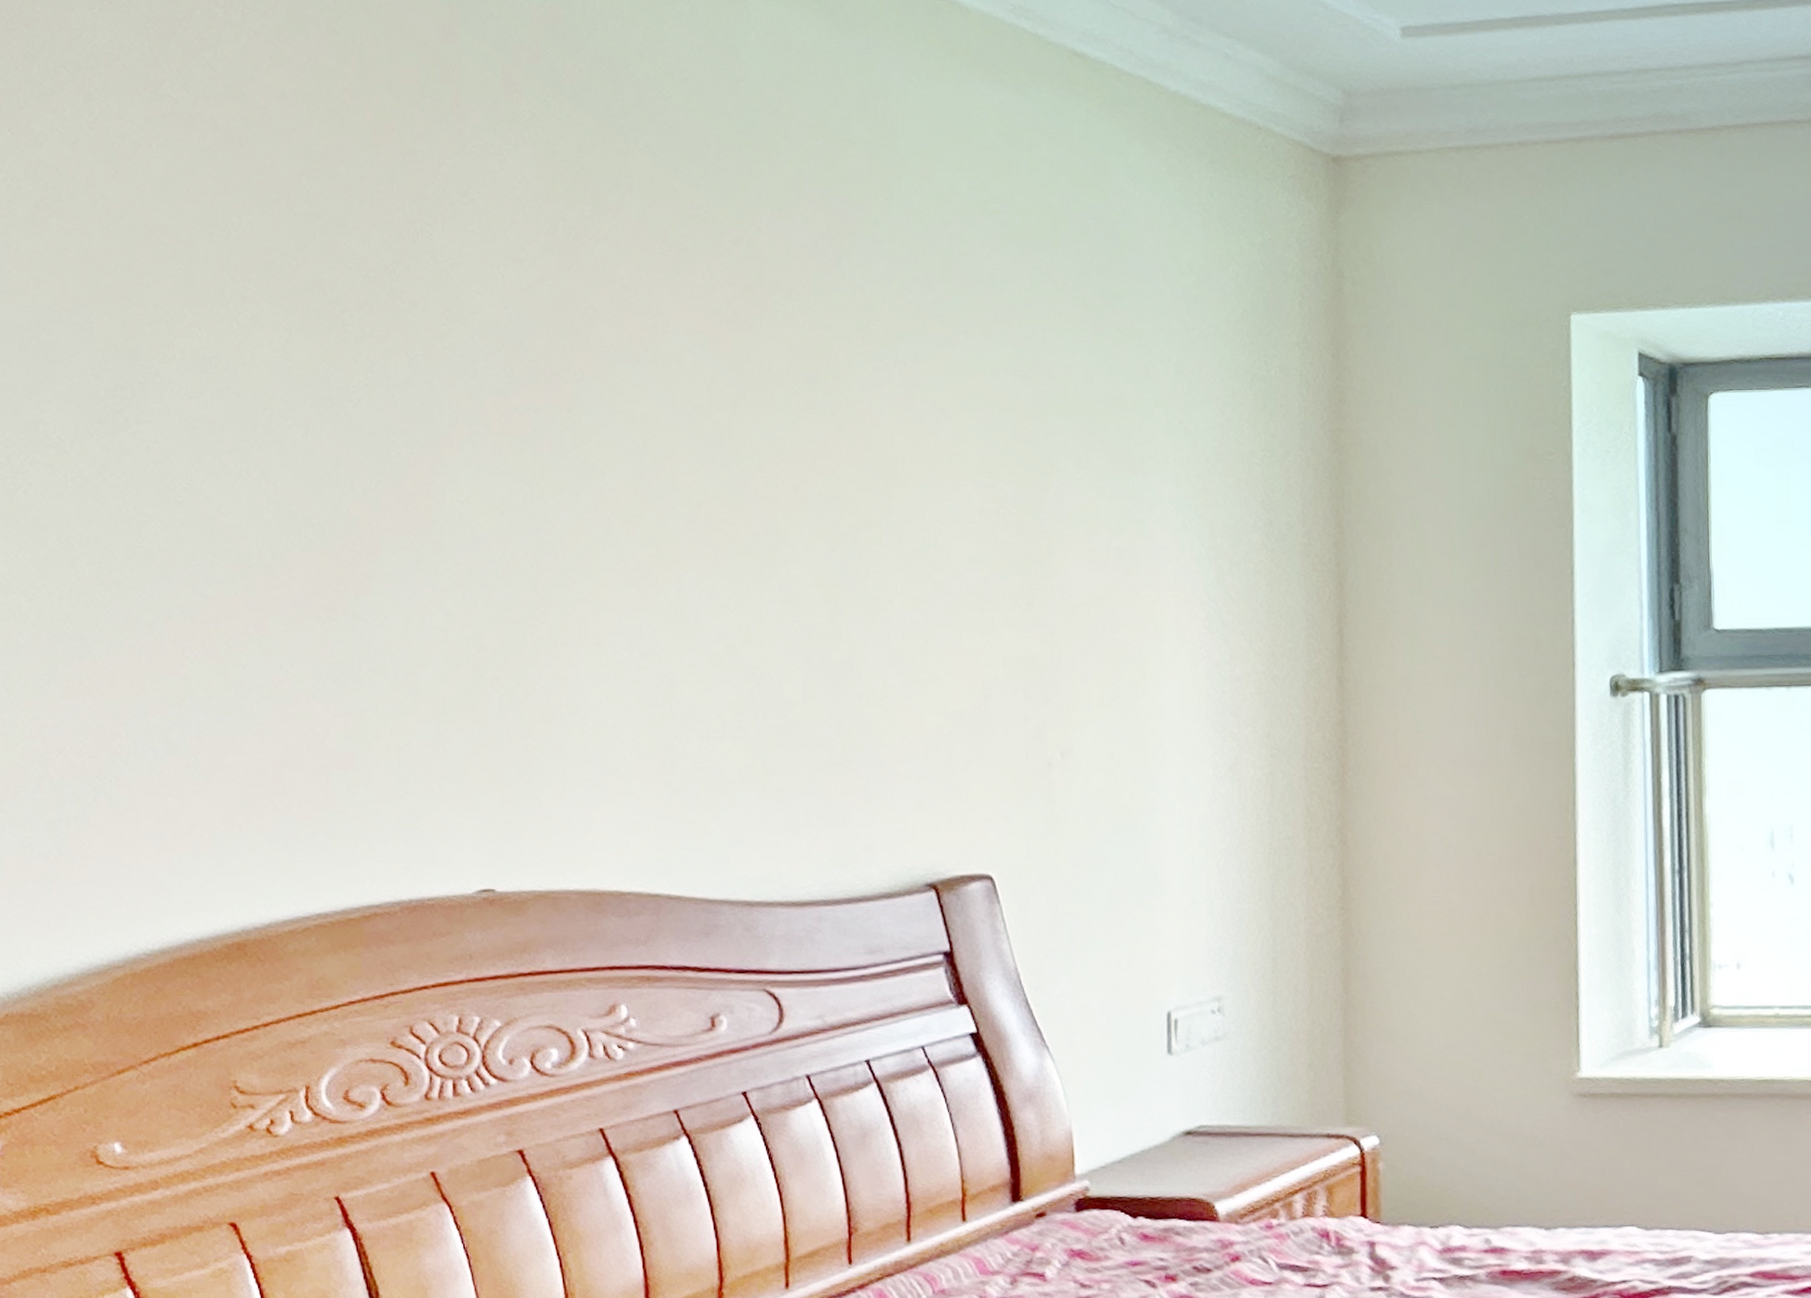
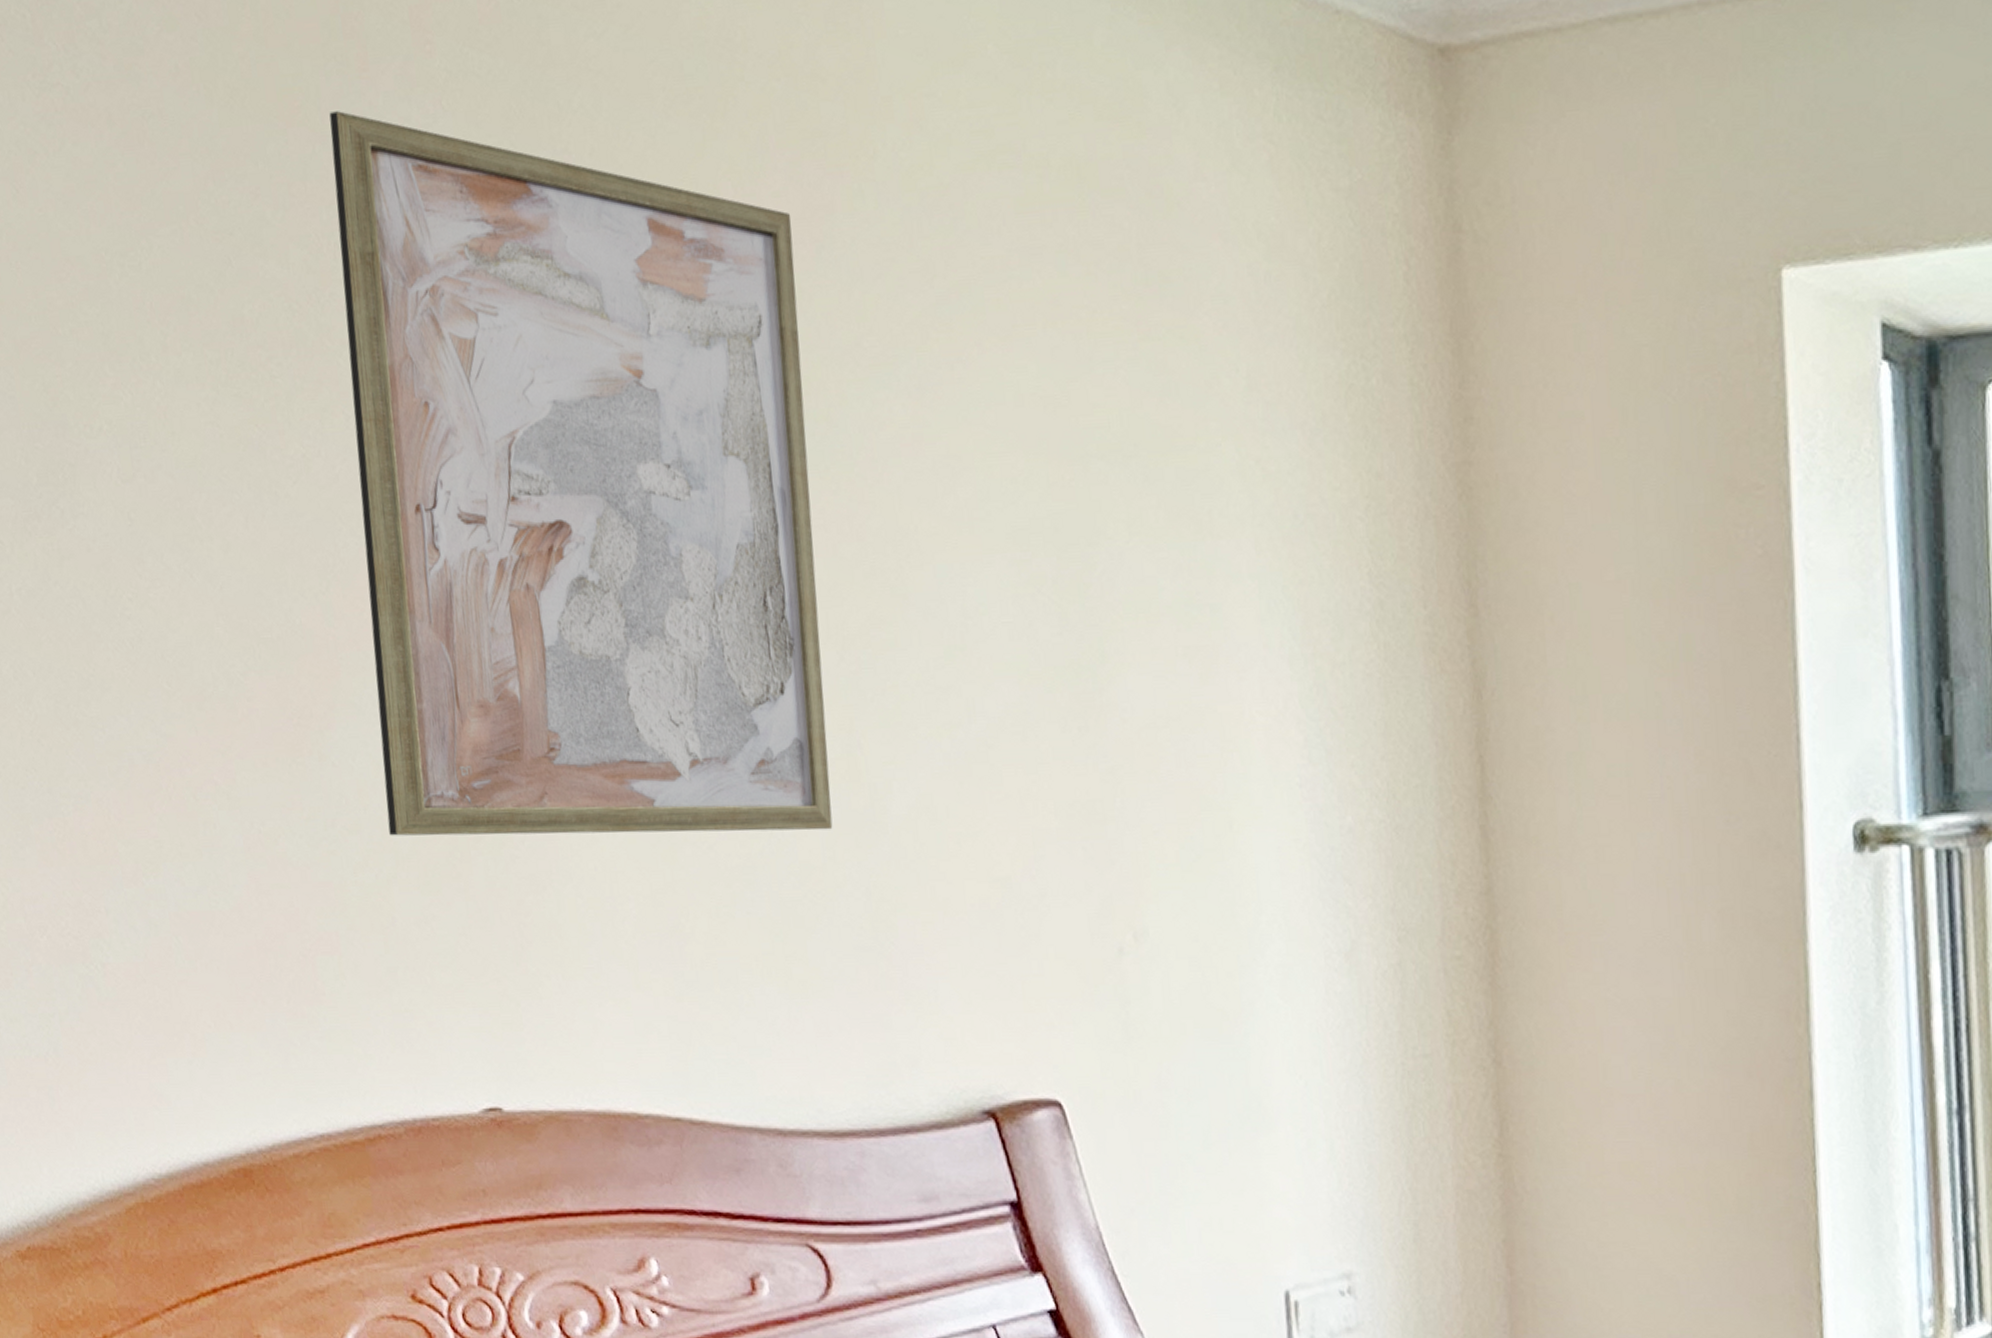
wall art: none [412,134,818,677] -> present [329,111,833,836]

